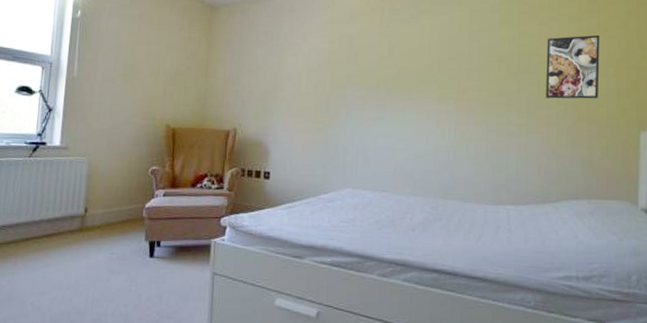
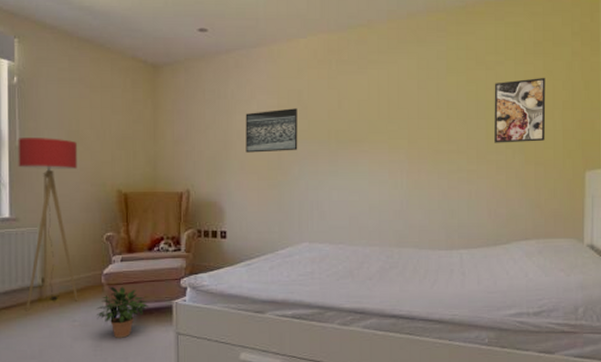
floor lamp: none [66,69,131,241] -> present [18,138,78,312]
potted plant: none [135,221,187,275] -> present [97,286,148,338]
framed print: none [294,53,348,96] -> present [245,108,298,153]

